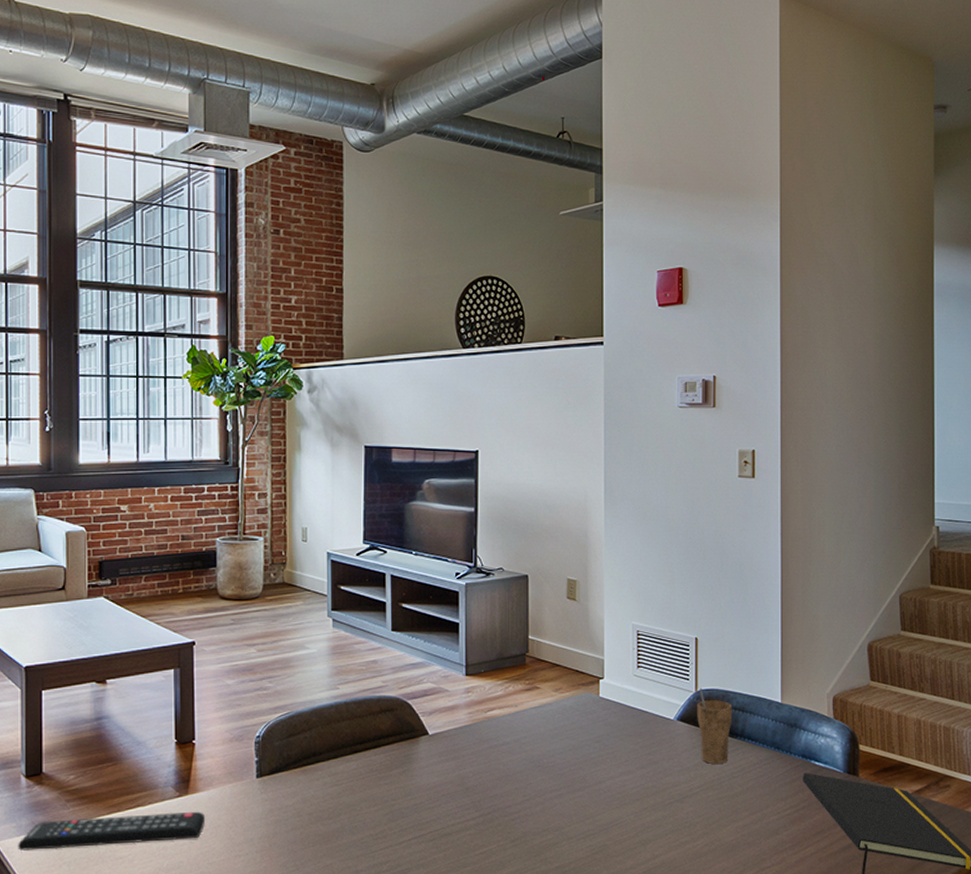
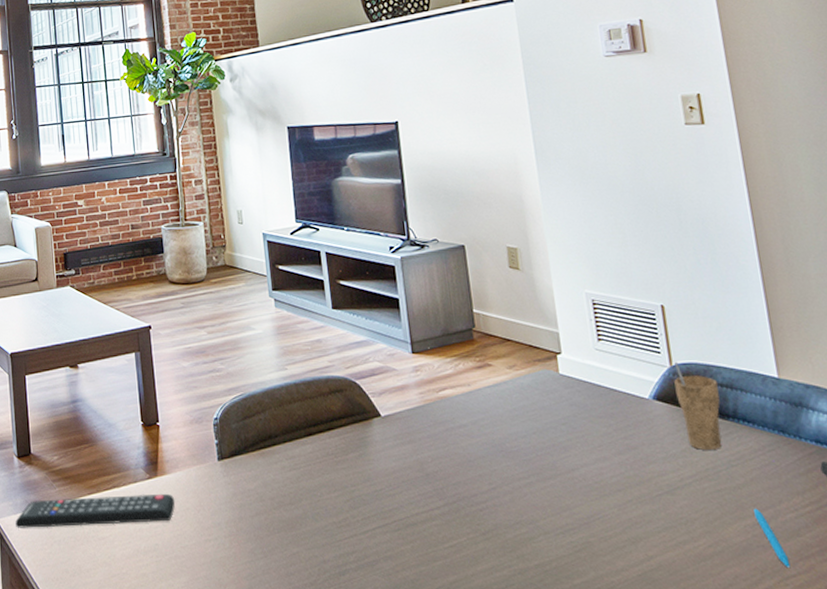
pen: none [746,812,767,861] -> present [754,508,791,569]

